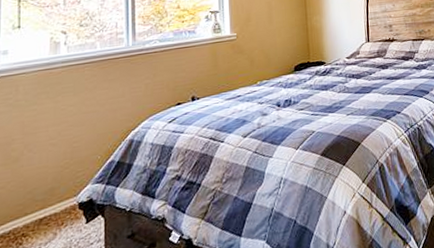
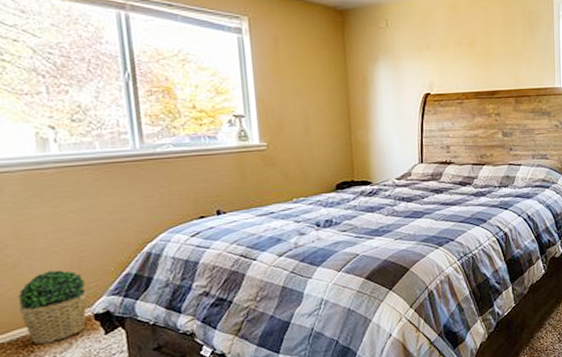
potted plant: none [15,160,76,237] -> present [17,270,89,345]

